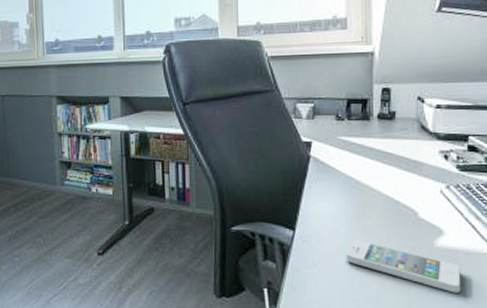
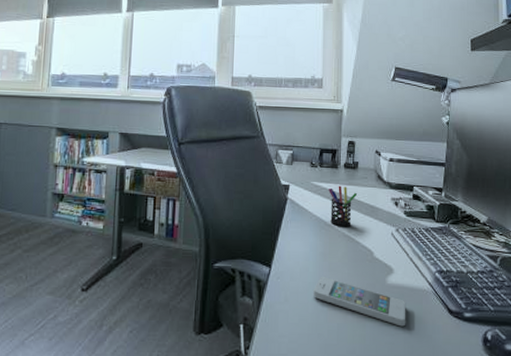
pen holder: none [359,139,395,186] -> present [329,185,357,227]

